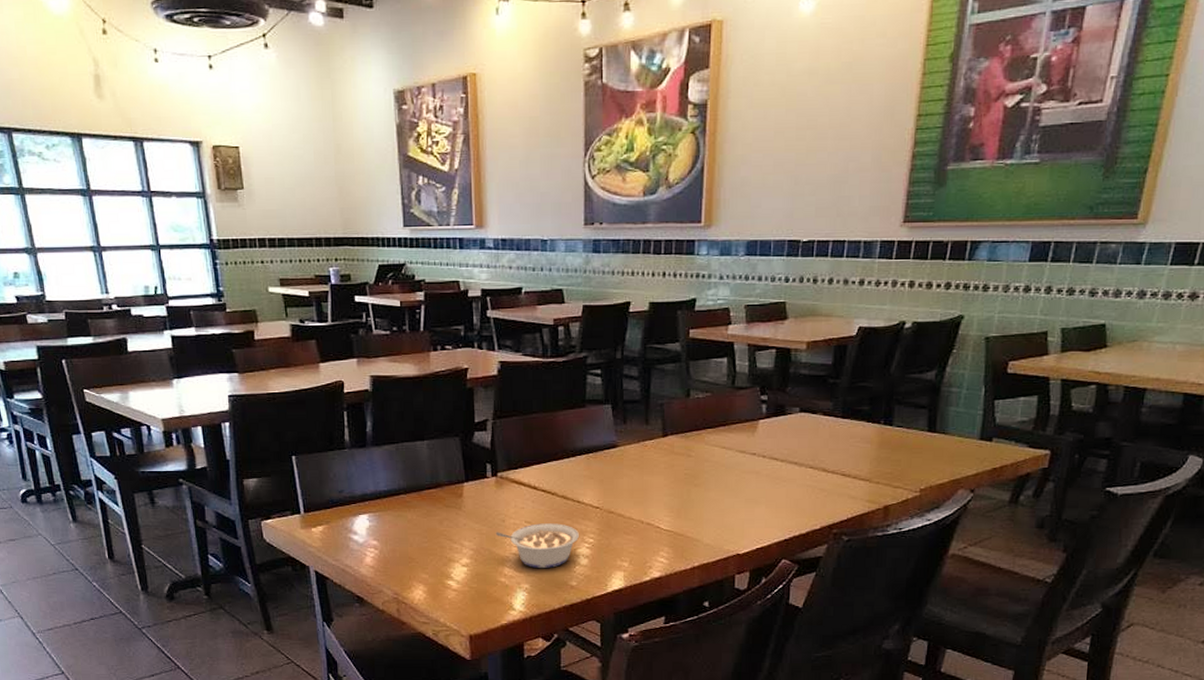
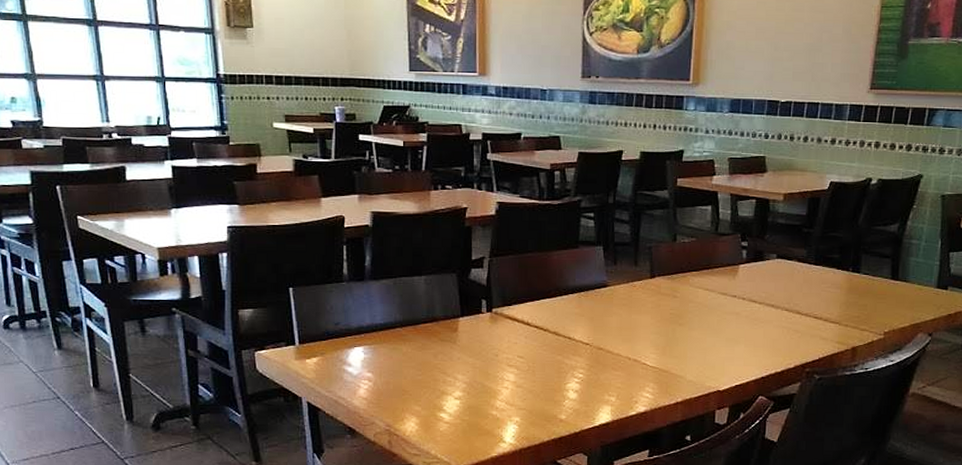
legume: present [495,523,579,569] -> none [488,358,569,403]

